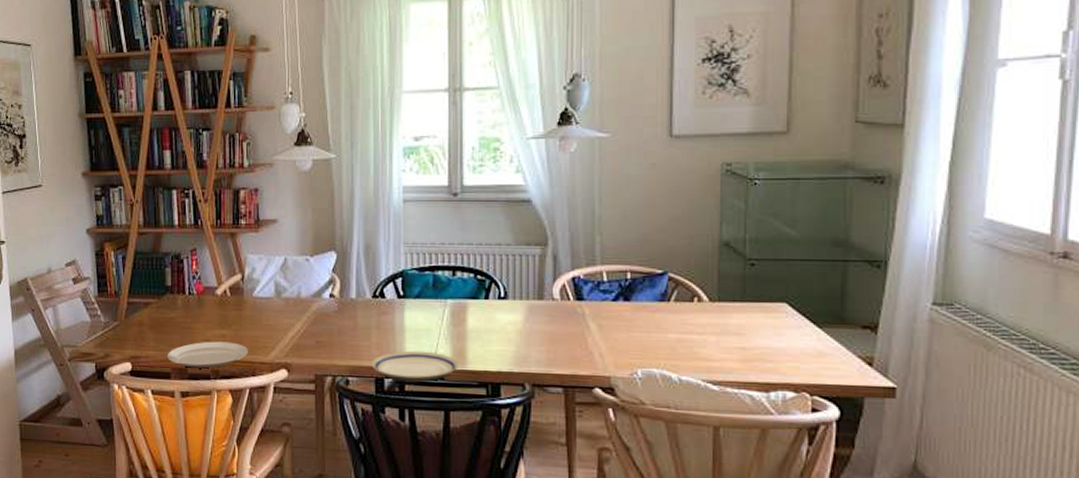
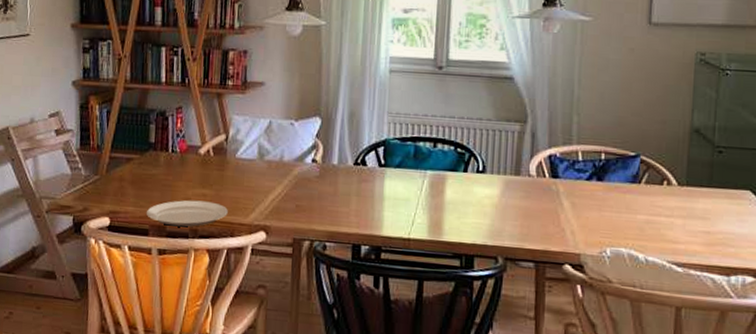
plate: present [371,350,459,383] -> none [349,219,435,252]

